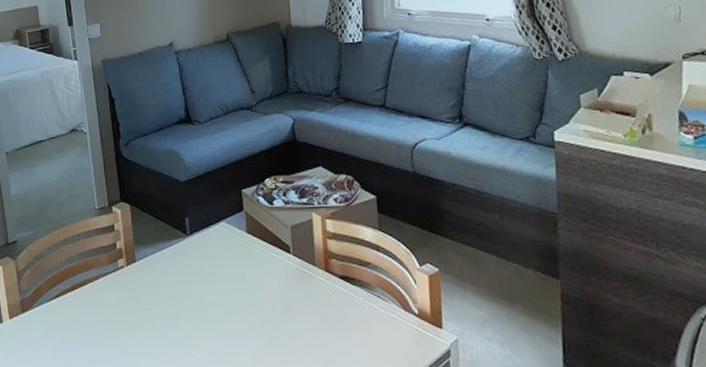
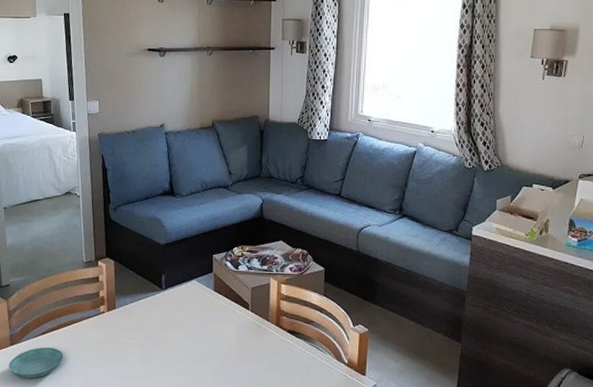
saucer: none [21,313,82,352] -> present [9,347,64,379]

